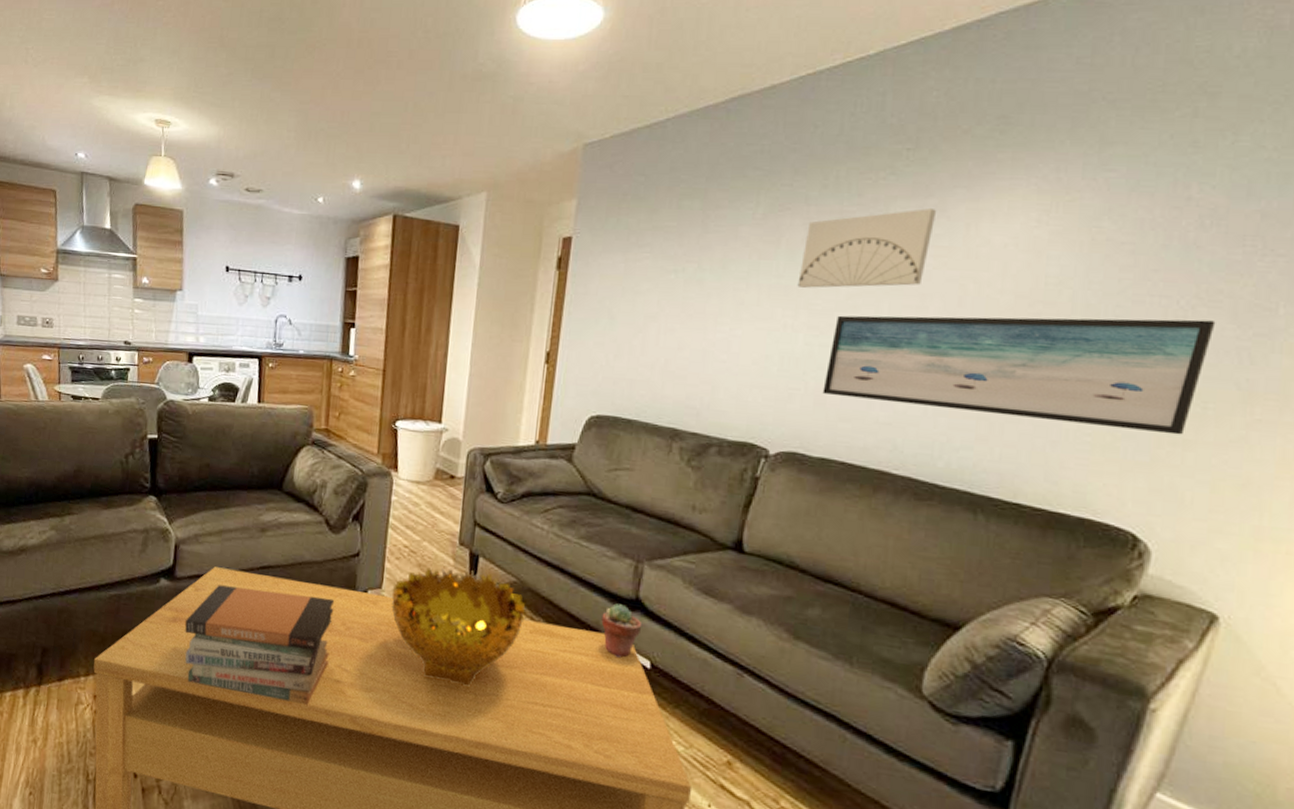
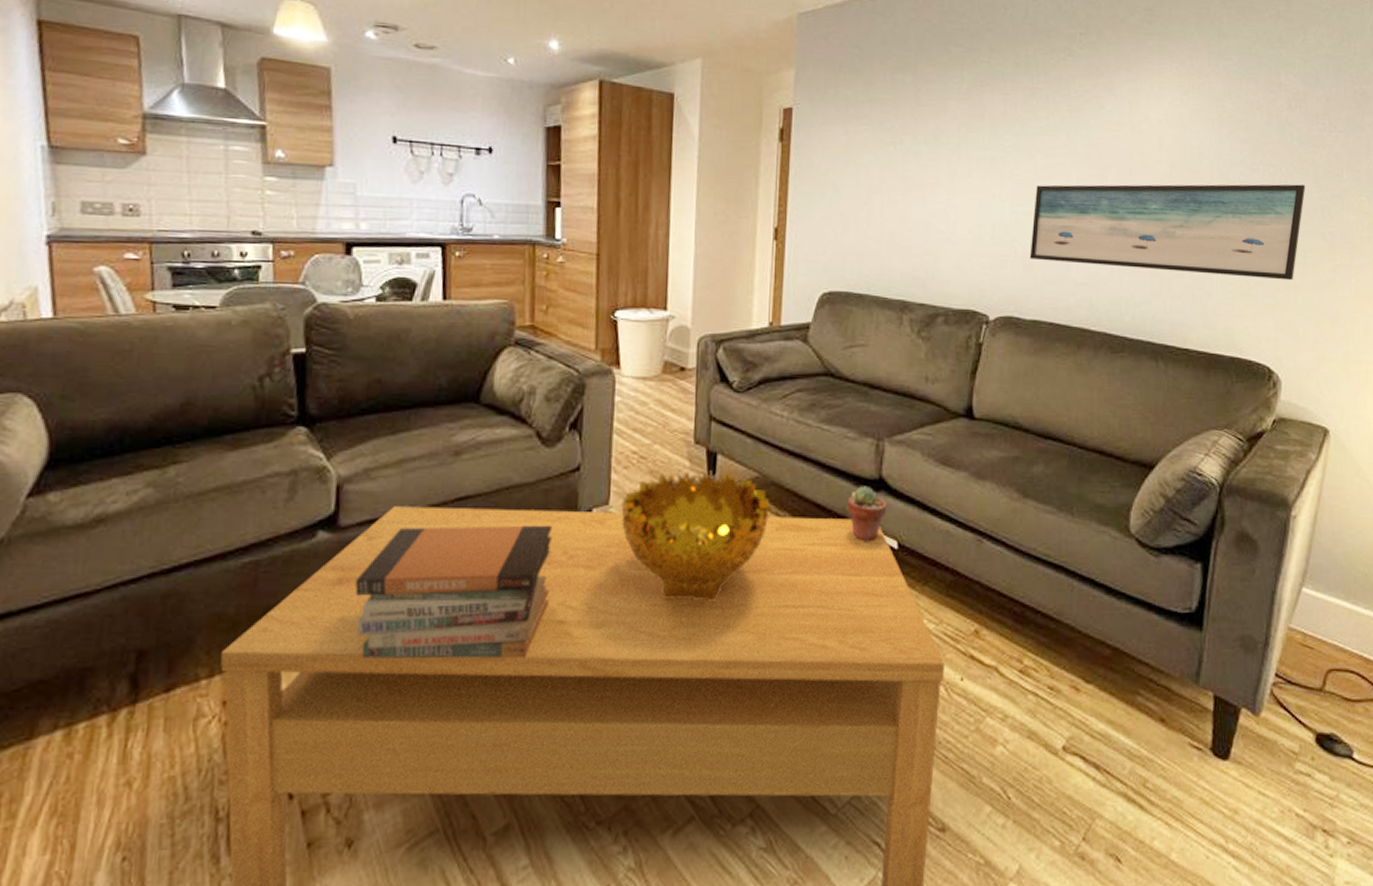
wall art: present [797,208,937,288] -> none [1001,87,1107,160]

